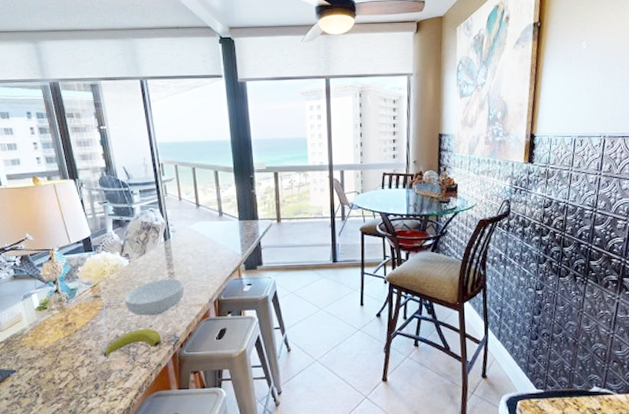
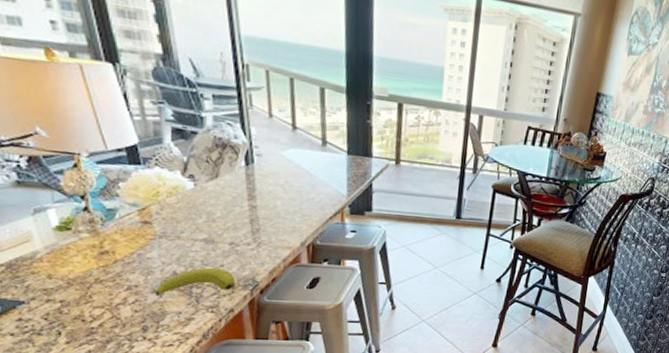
cereal bowl: present [125,278,185,316] -> none [187,212,270,255]

